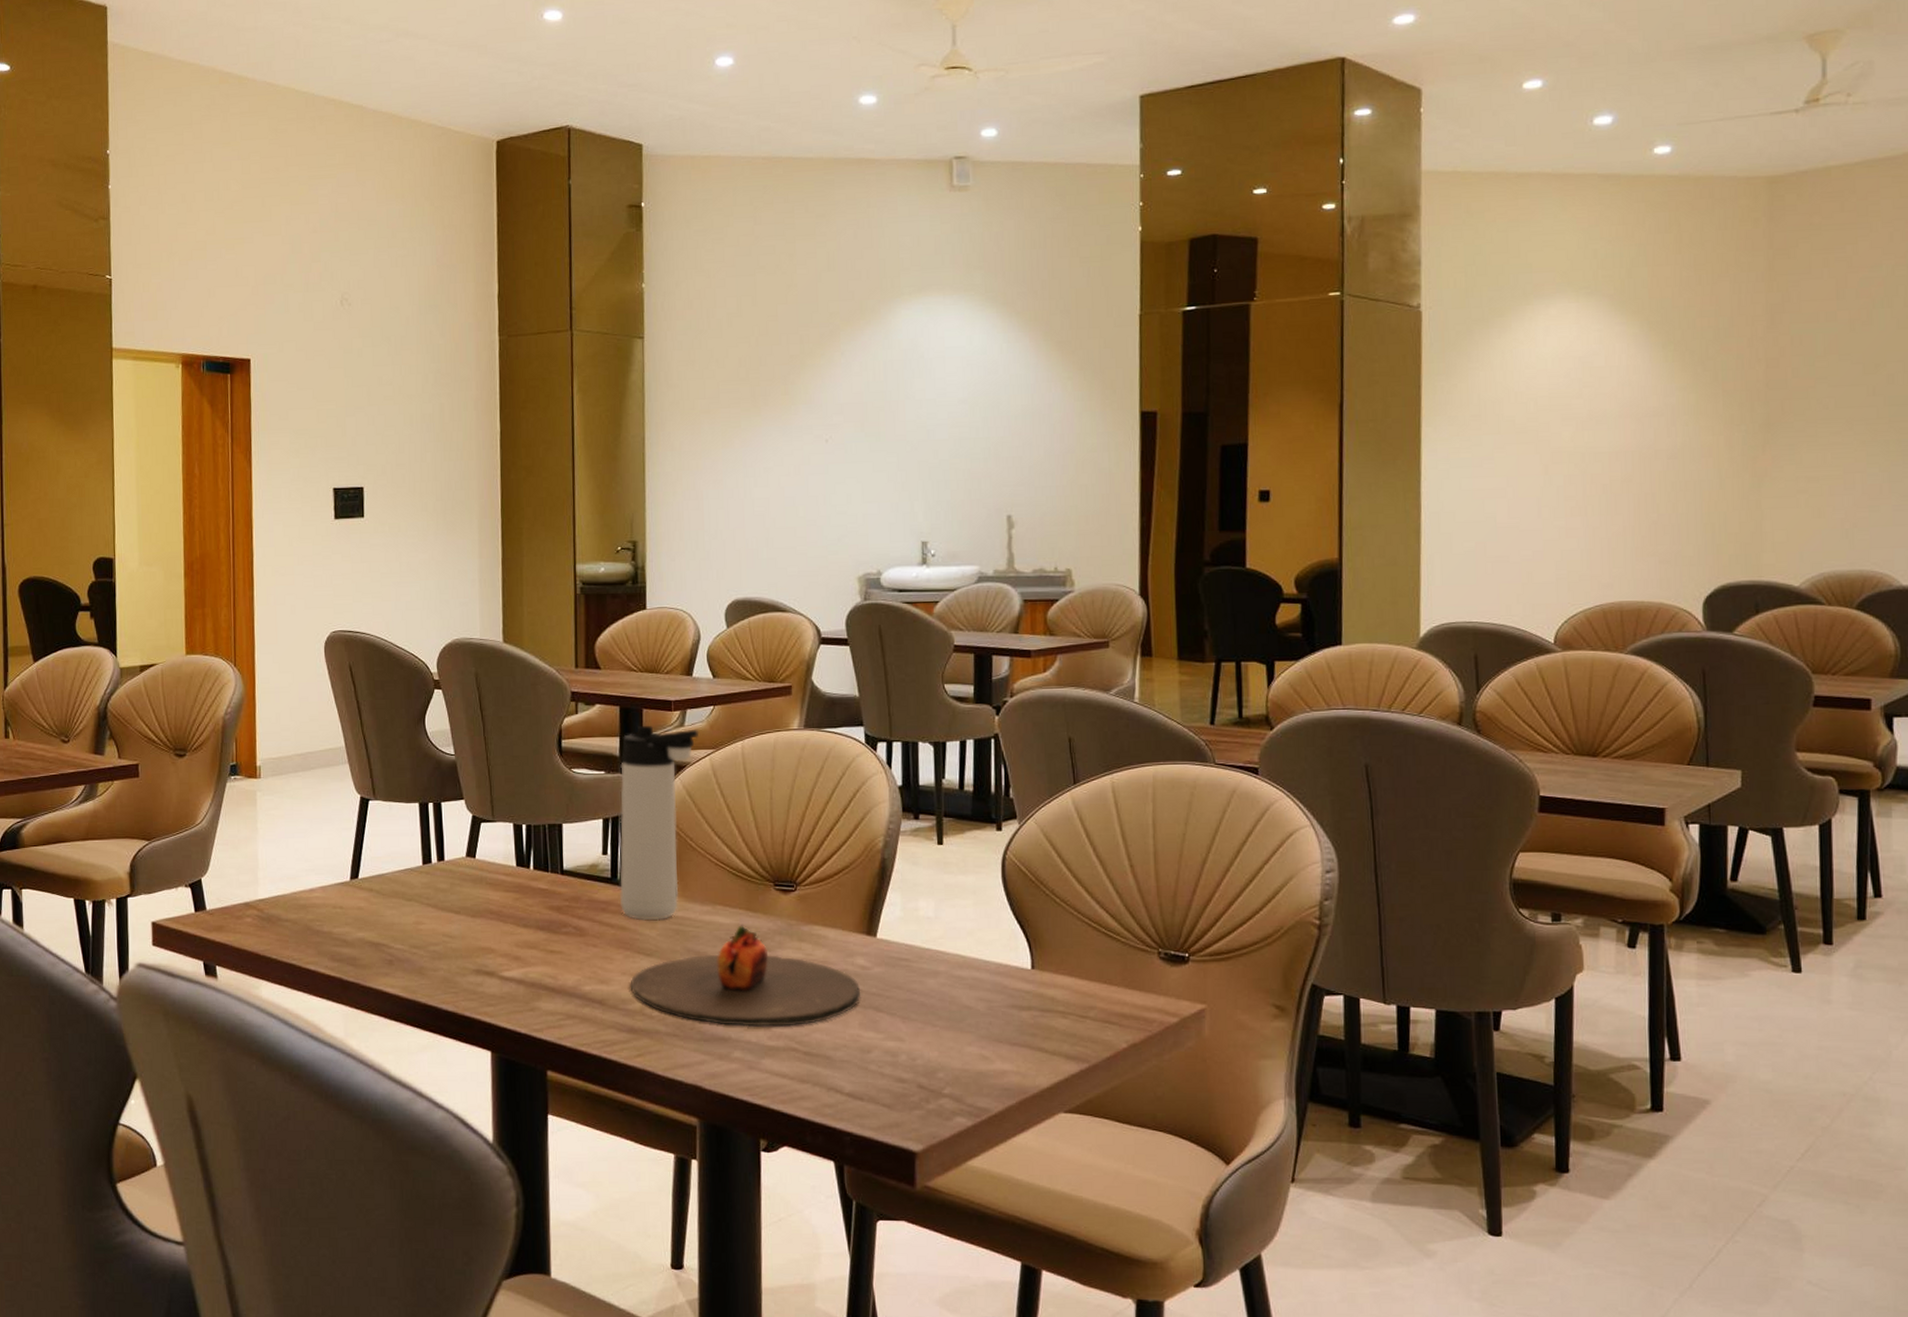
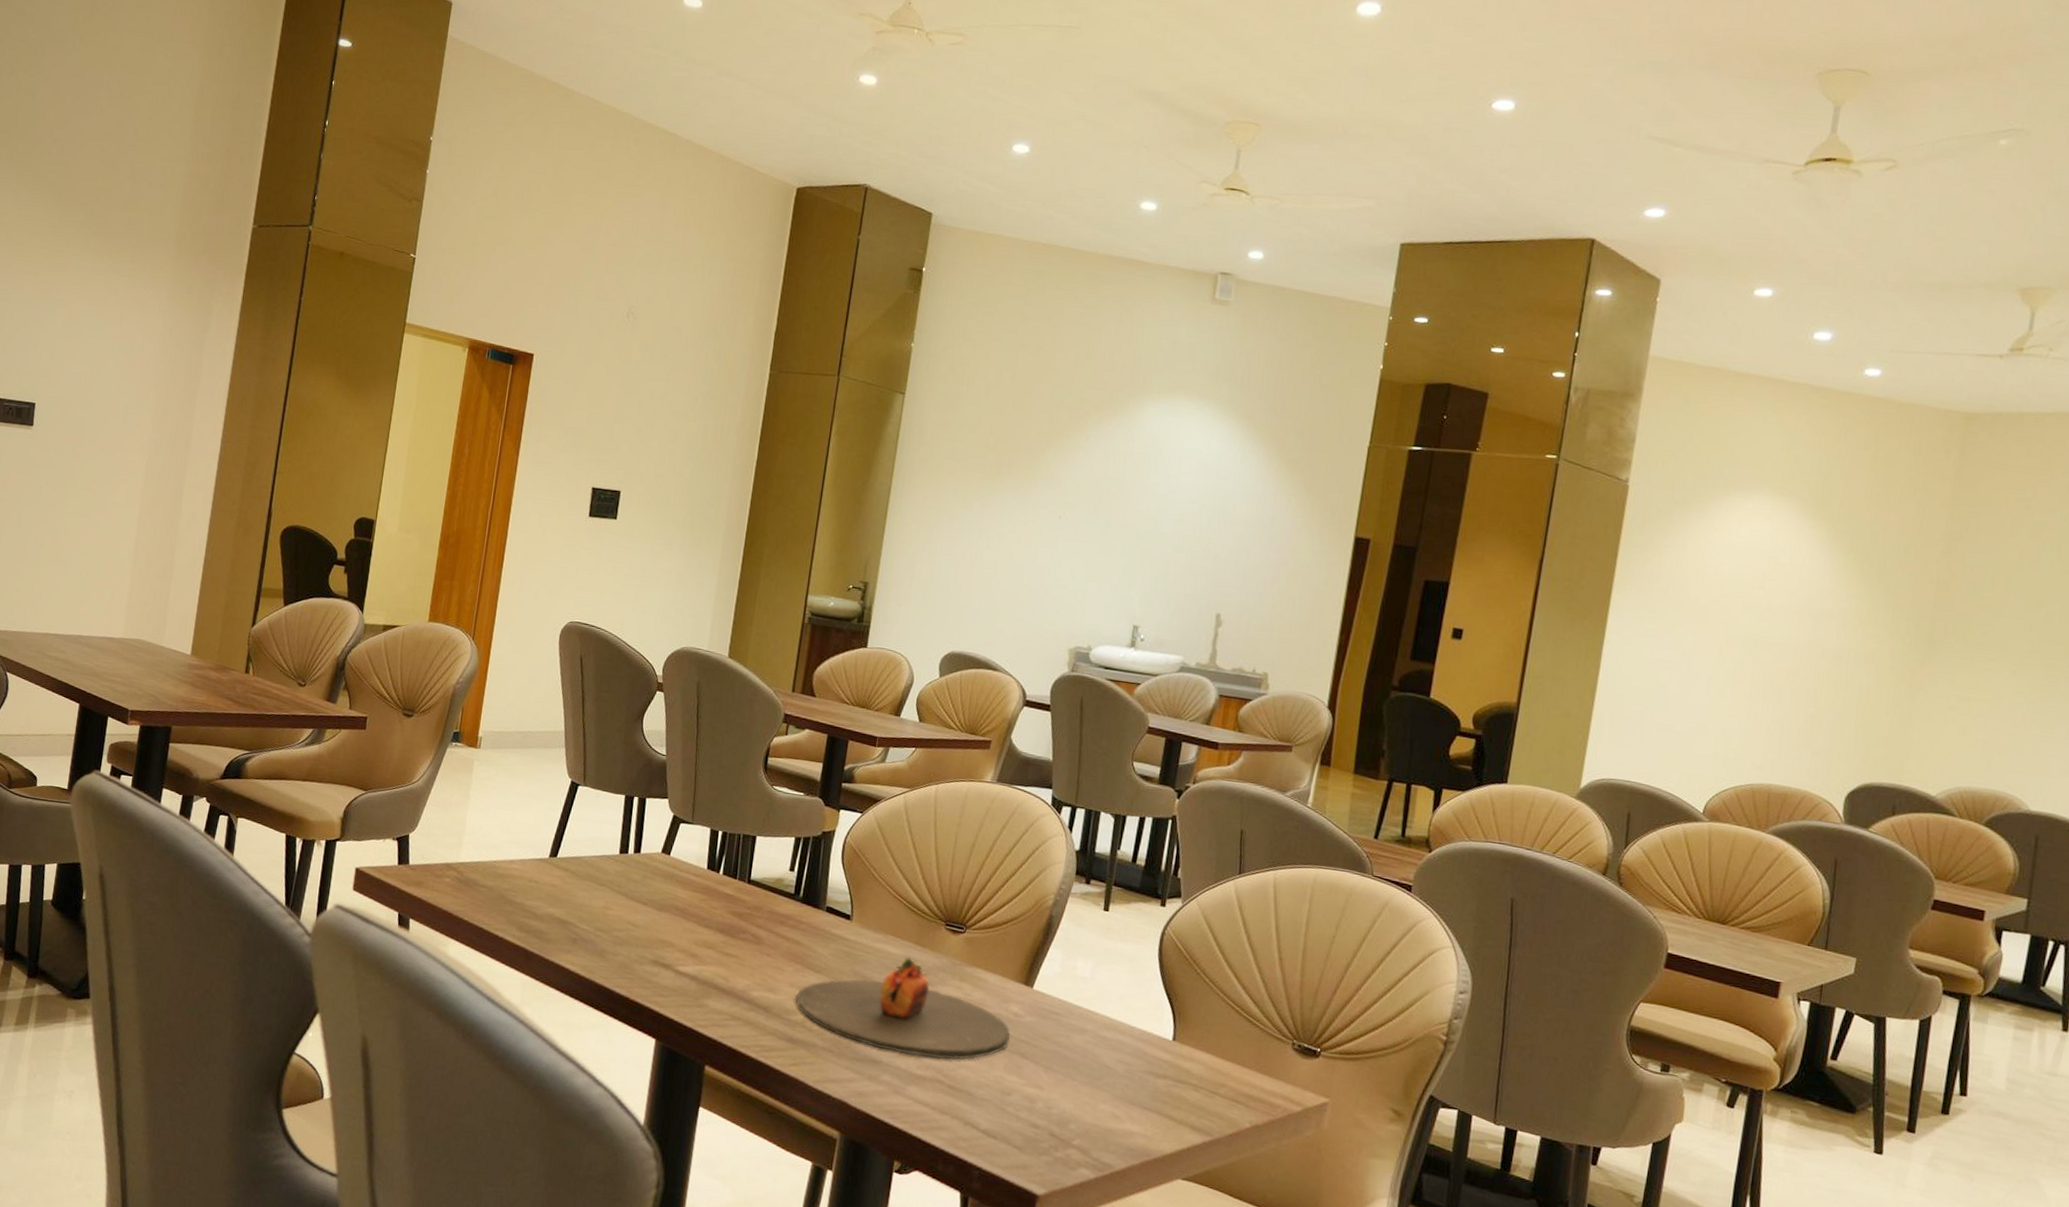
thermos bottle: present [619,725,699,921] -> none [798,755,898,941]

